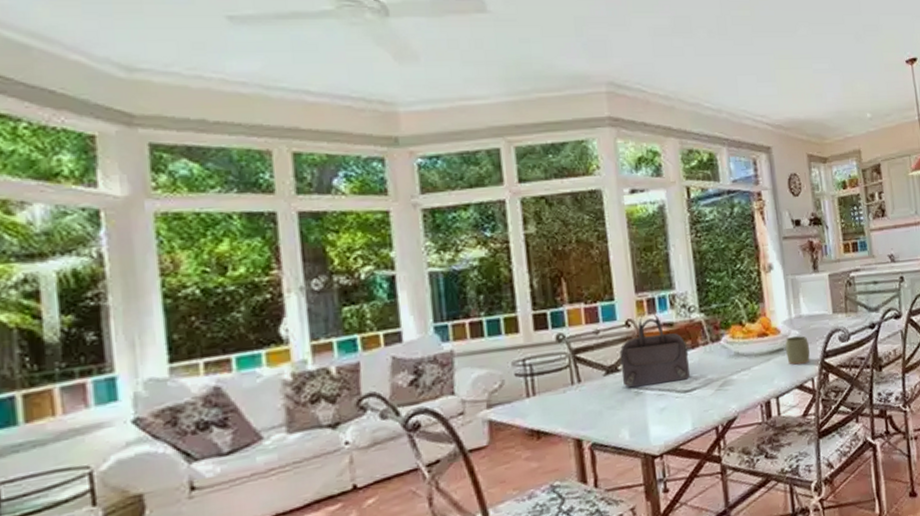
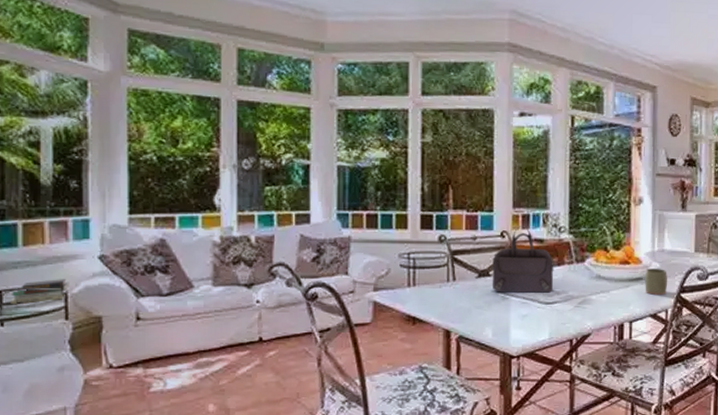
books: none [12,455,95,499] -> present [11,279,70,305]

